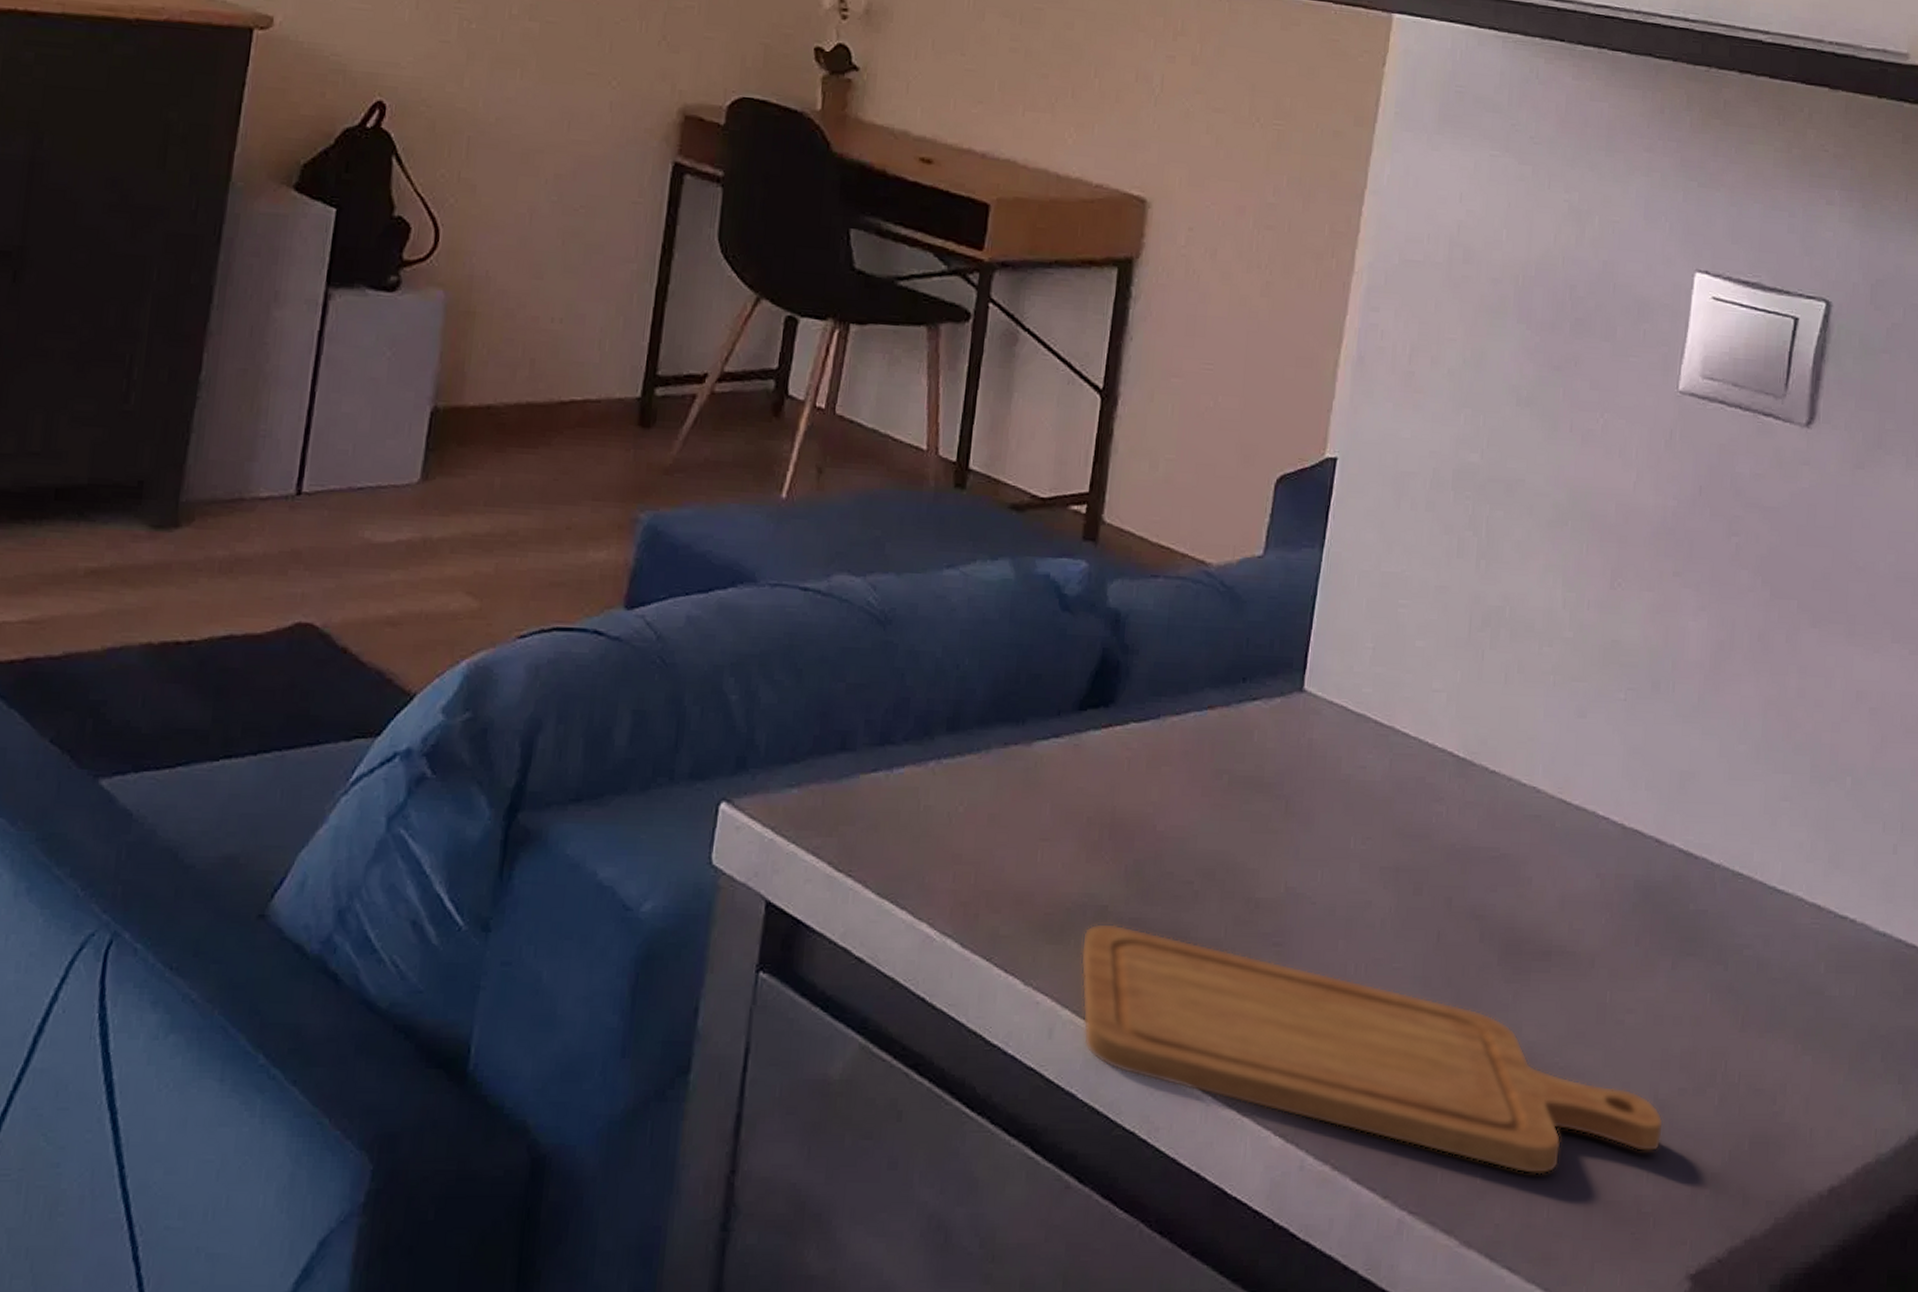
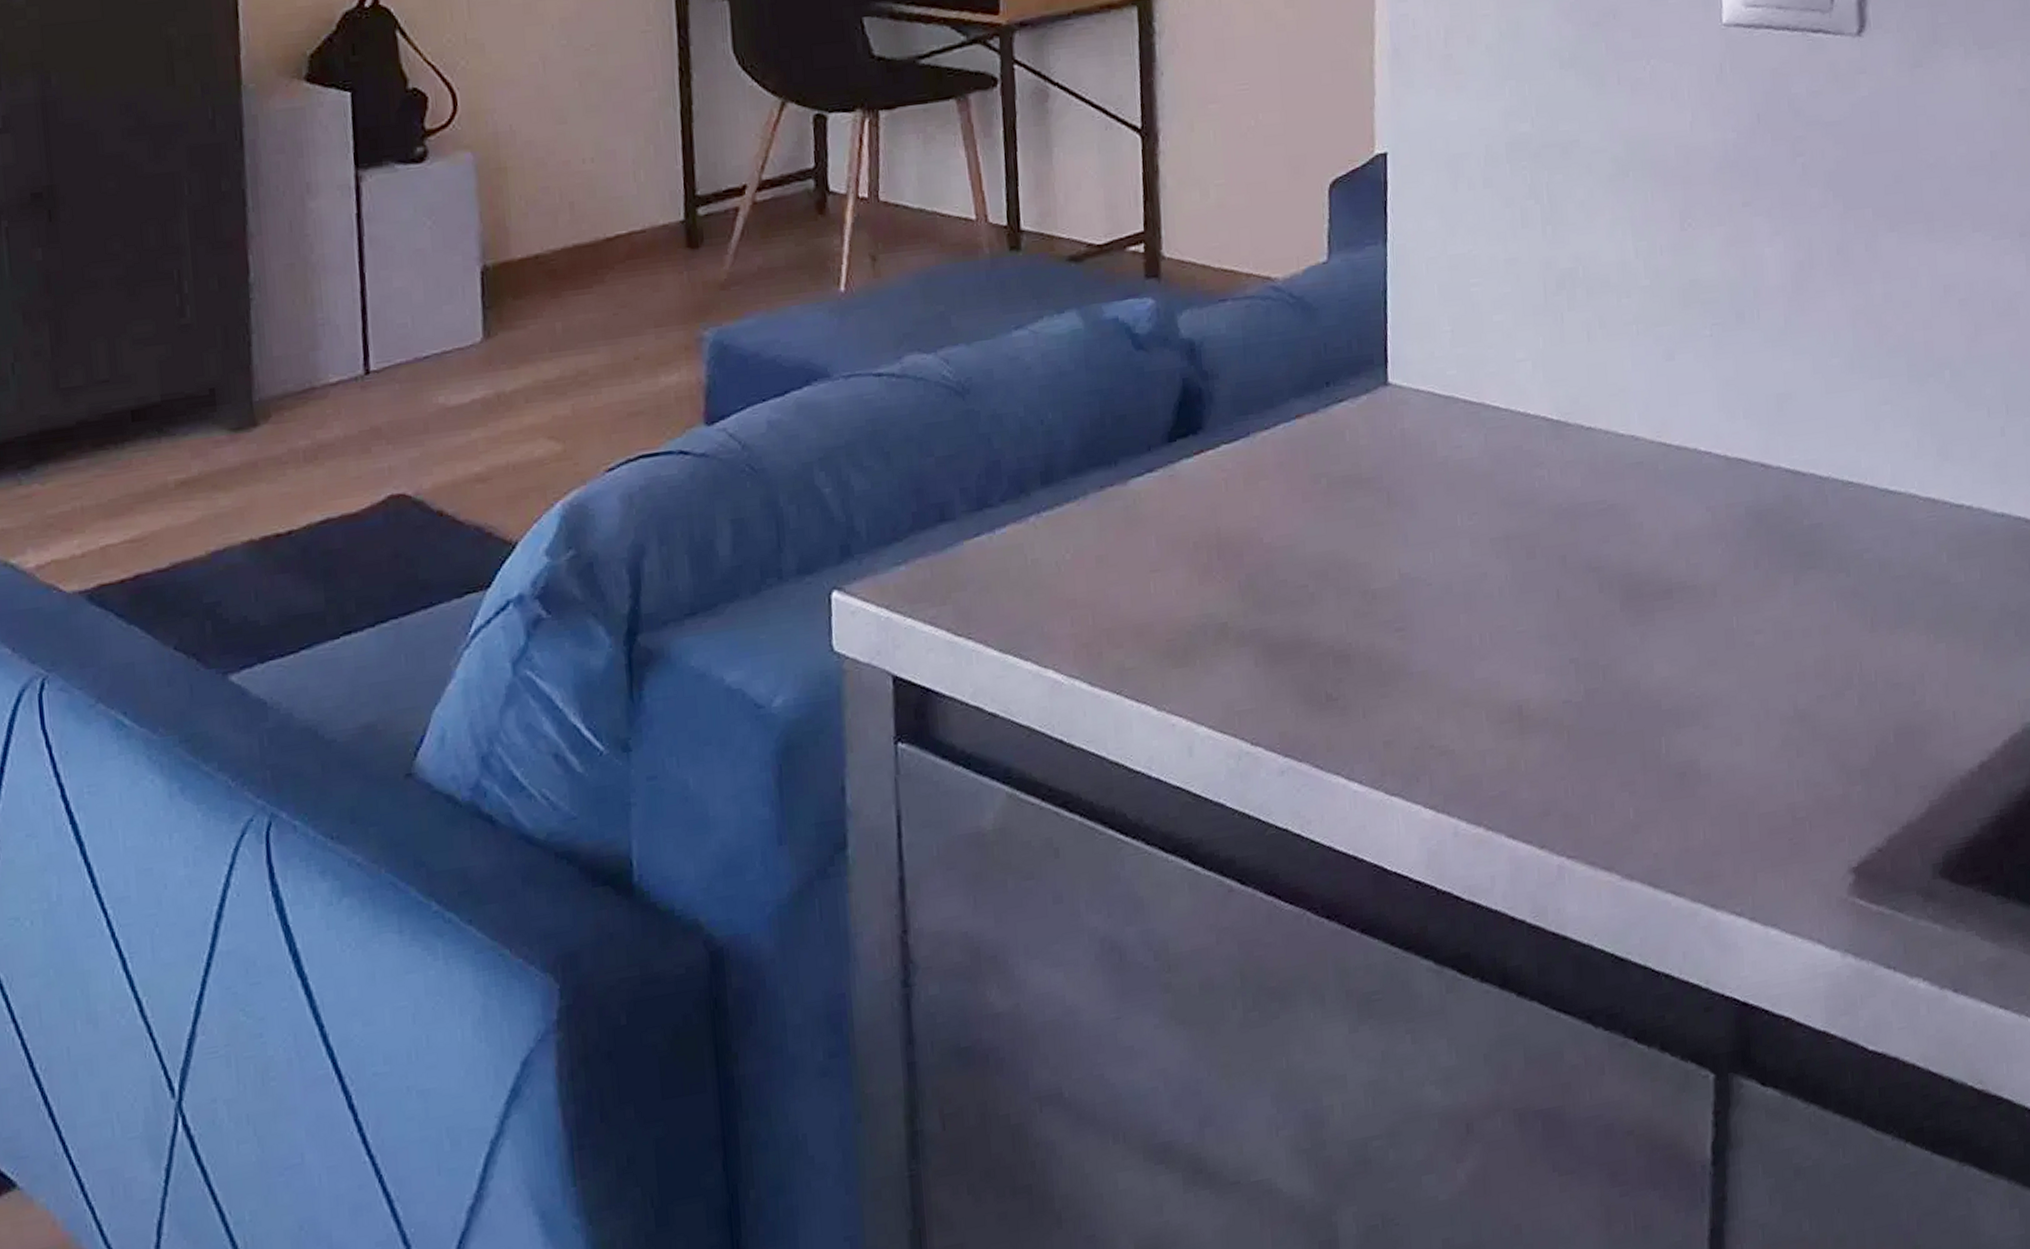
chopping board: present [1080,922,1664,1175] -> none [1207,637,1808,803]

